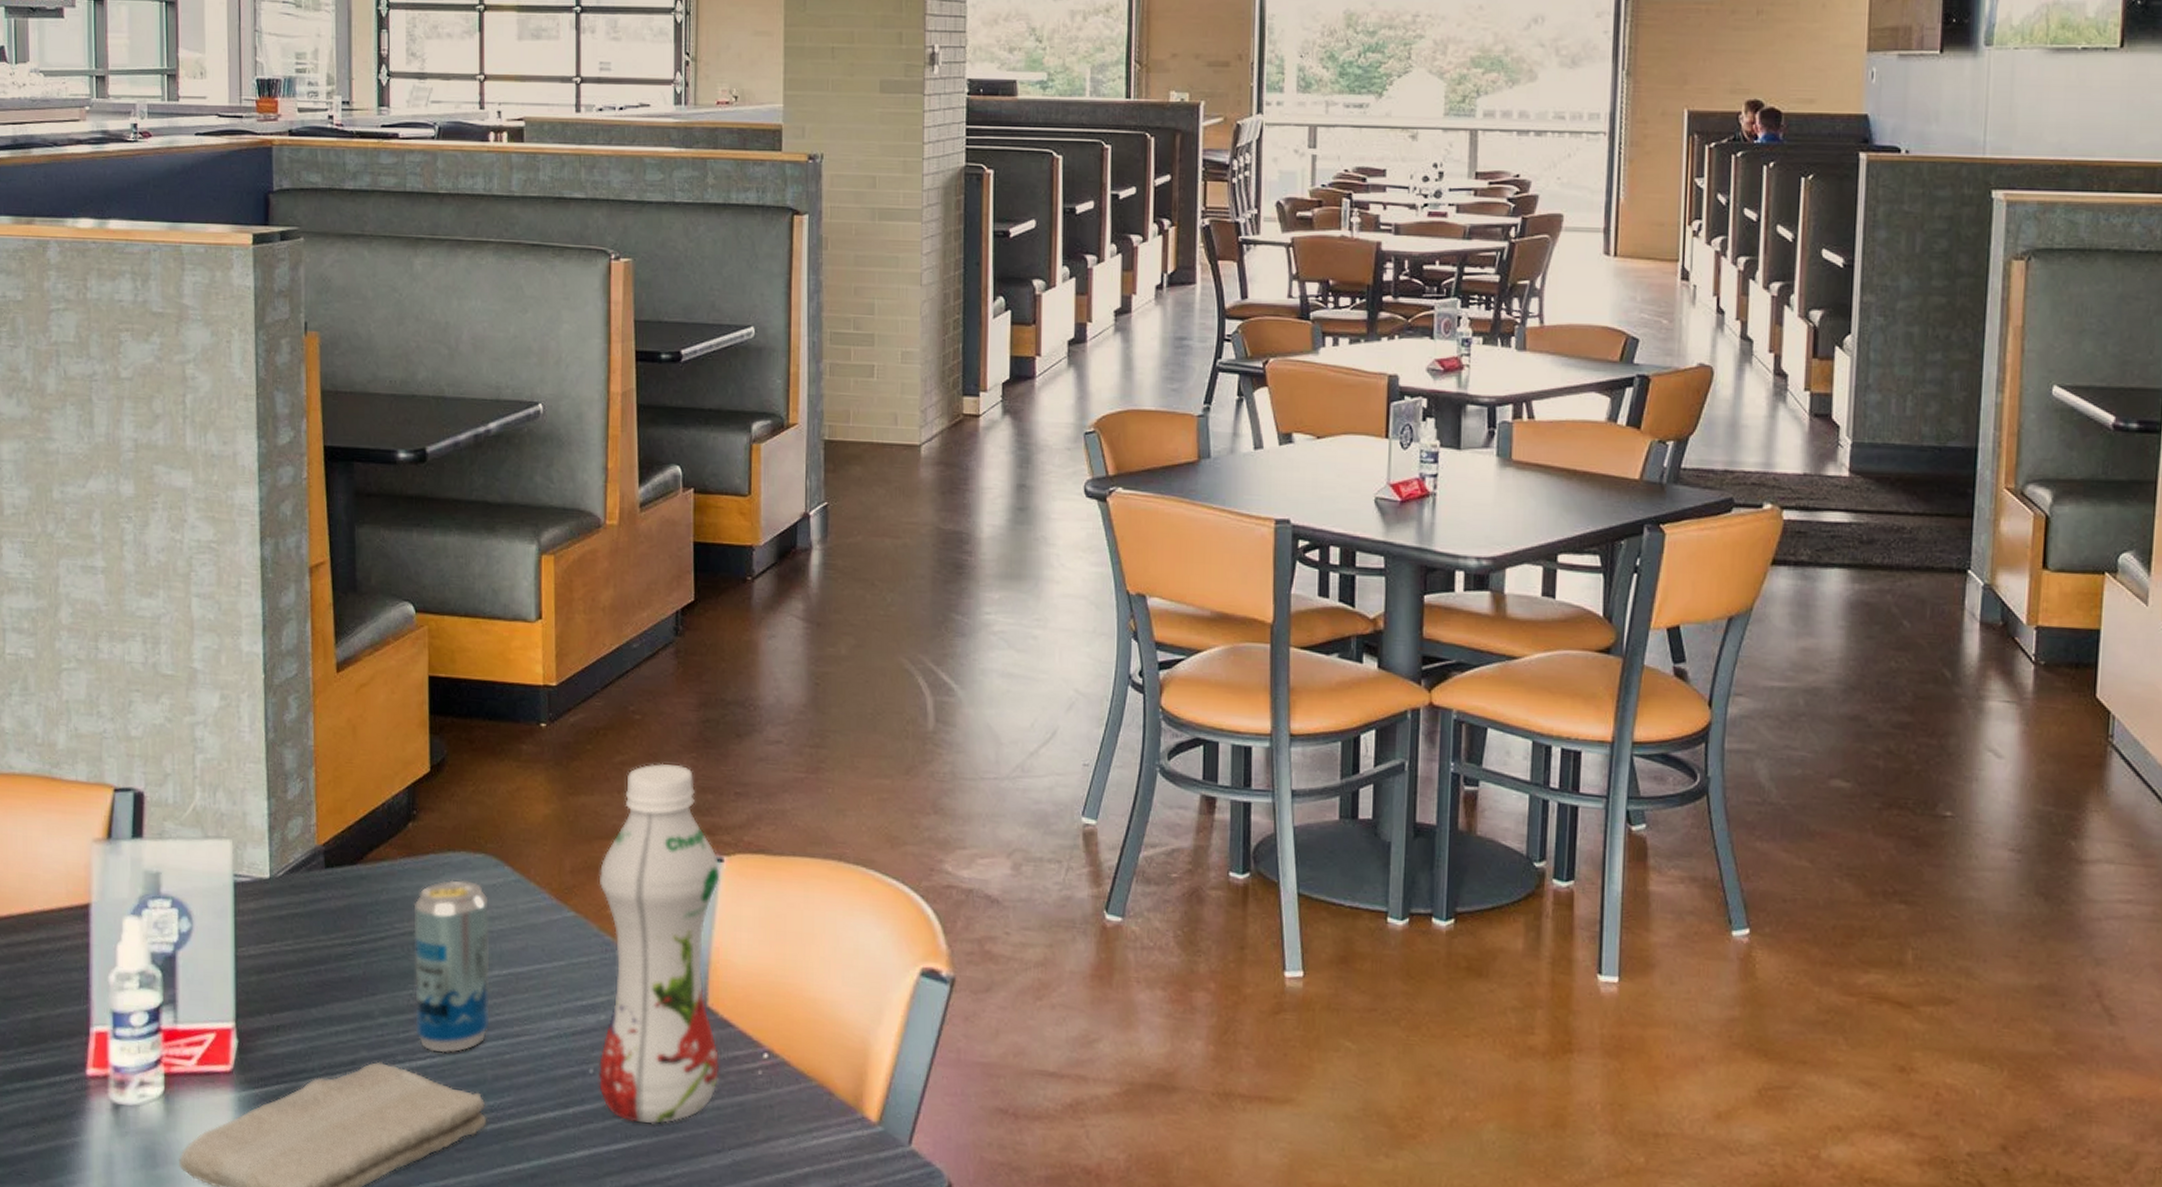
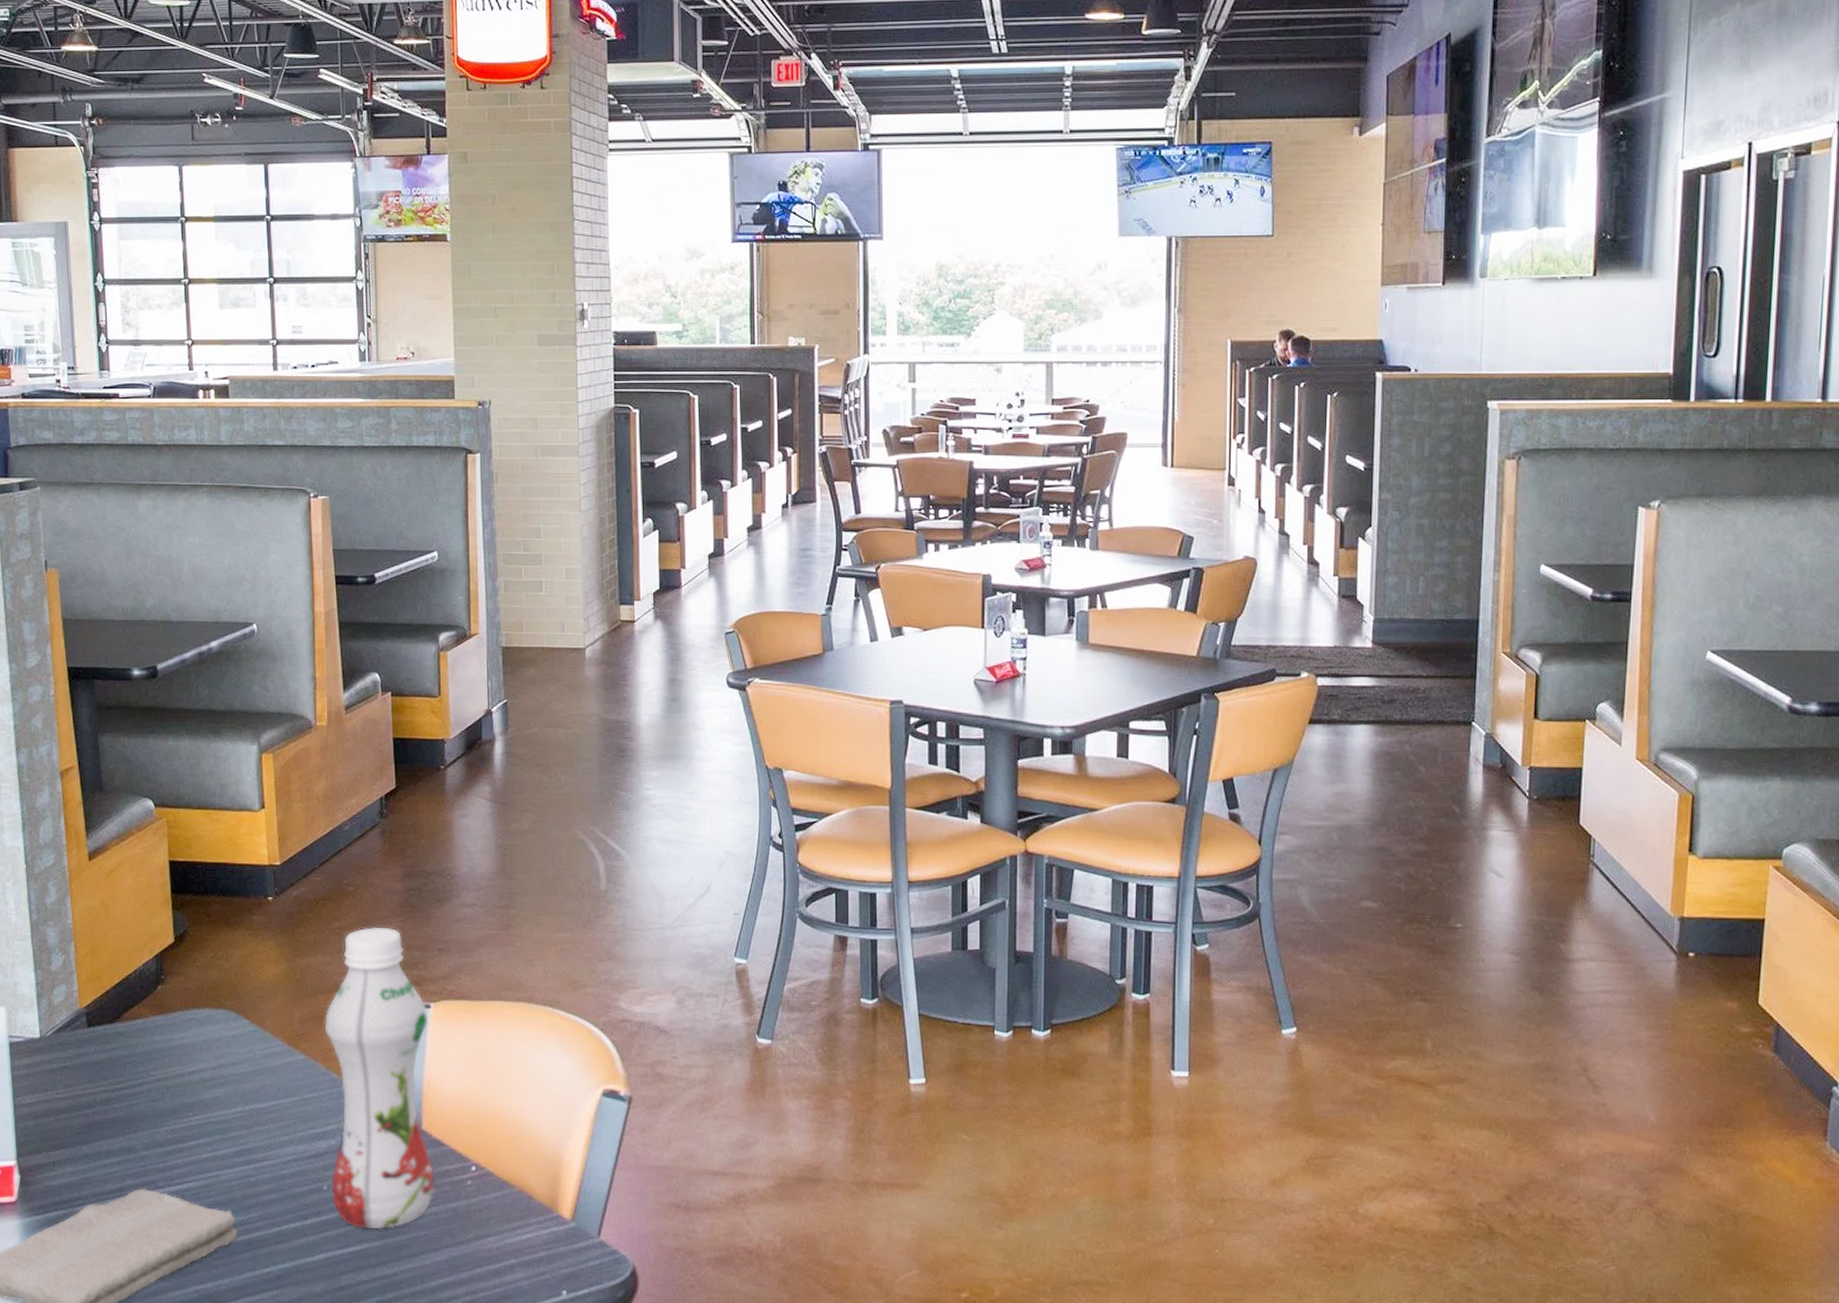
beverage can: present [413,880,490,1053] -> none [165,1032,235,1178]

